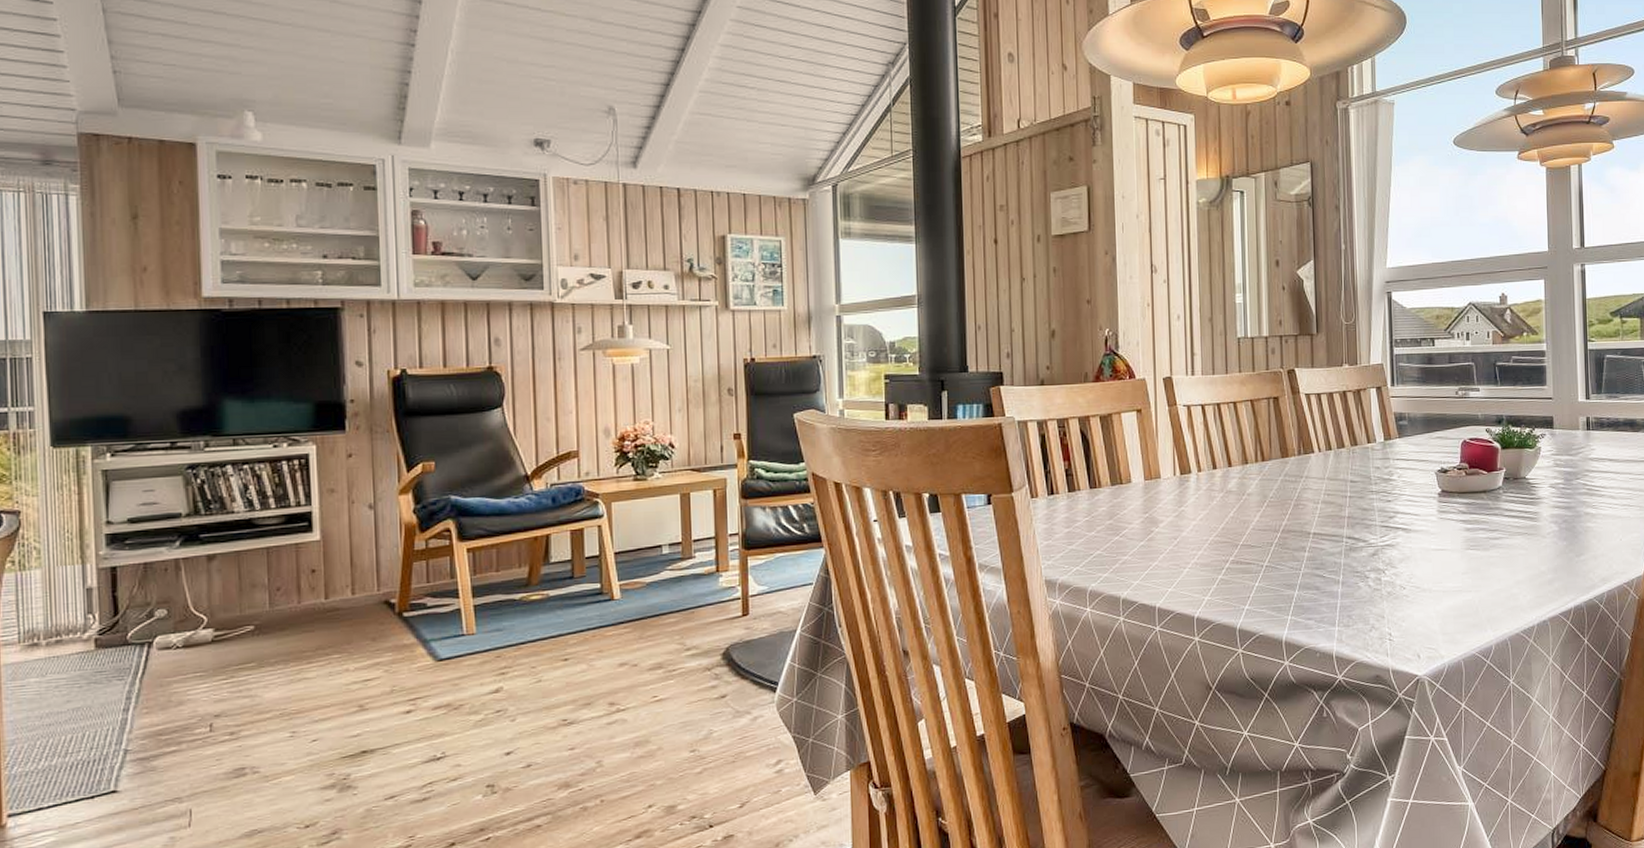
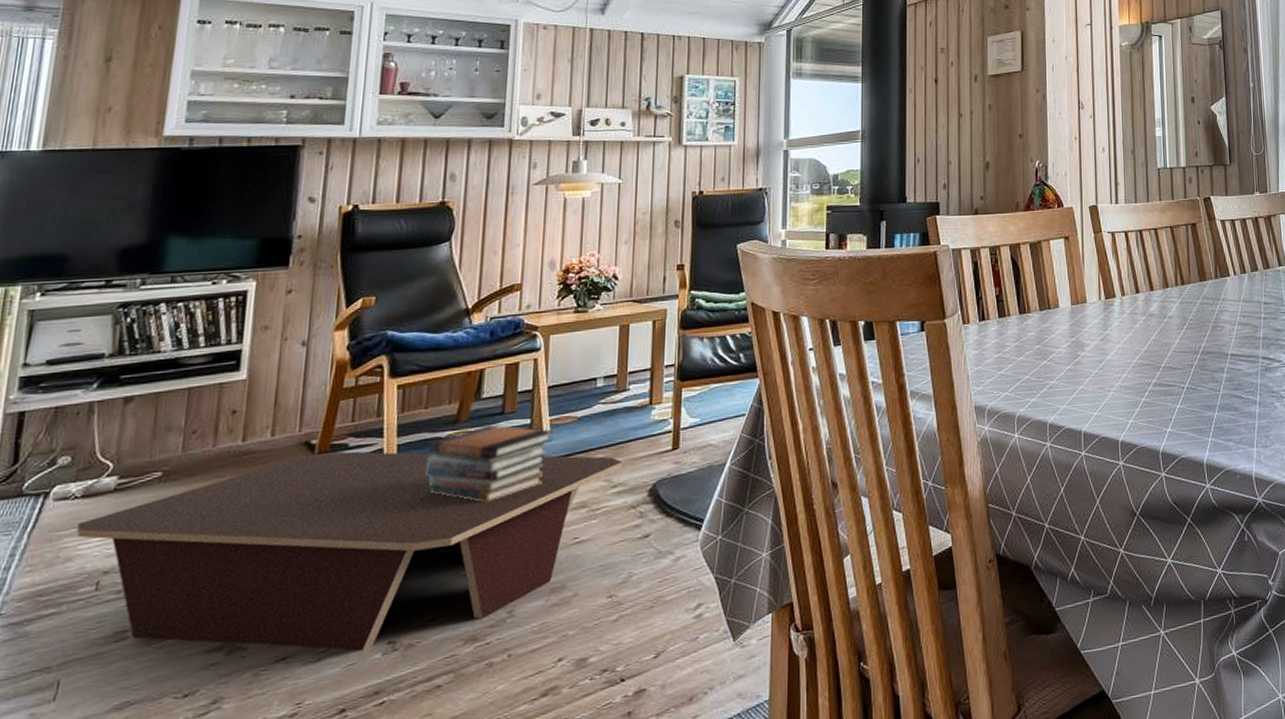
coffee table: none [183,610,695,792] -> present [76,451,623,651]
book stack: none [504,588,625,662] -> present [426,425,554,503]

